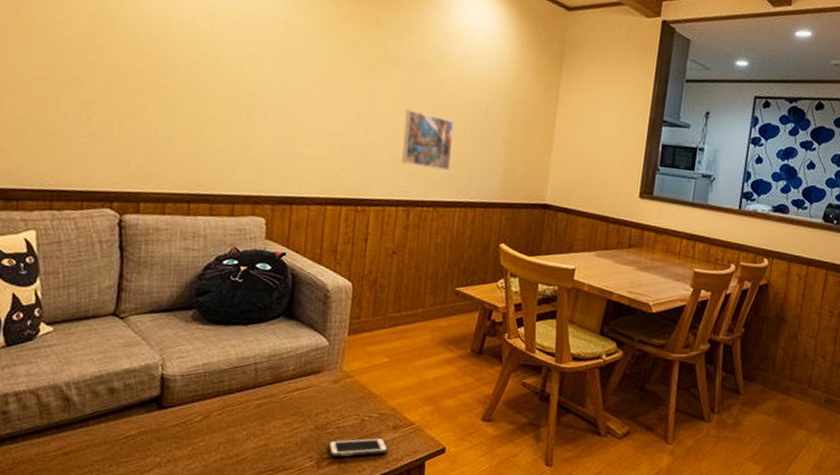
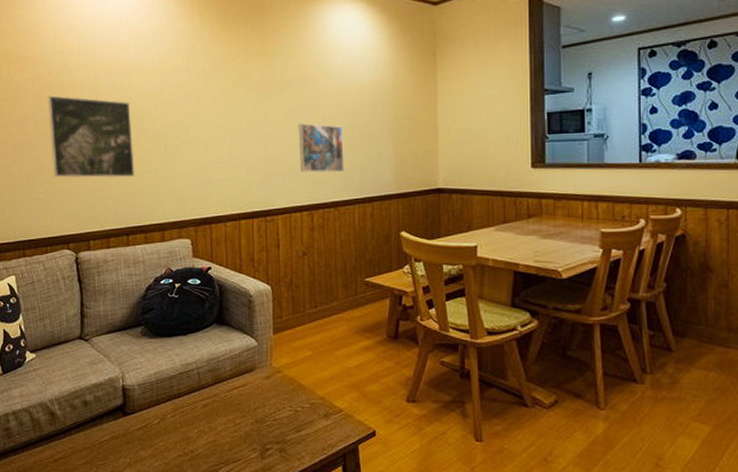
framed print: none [101,20,211,137] -> present [47,95,135,179]
cell phone: present [328,438,389,457] -> none [268,427,323,447]

